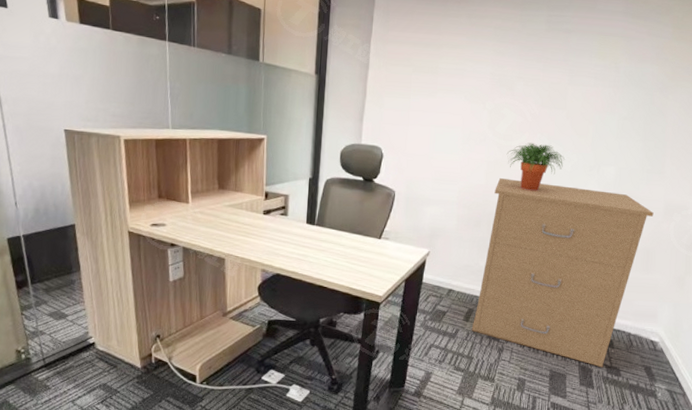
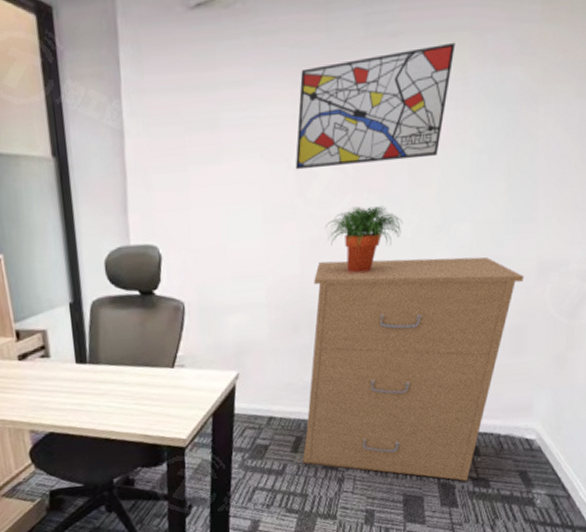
wall art: none [489,42,611,117] -> present [295,42,455,170]

